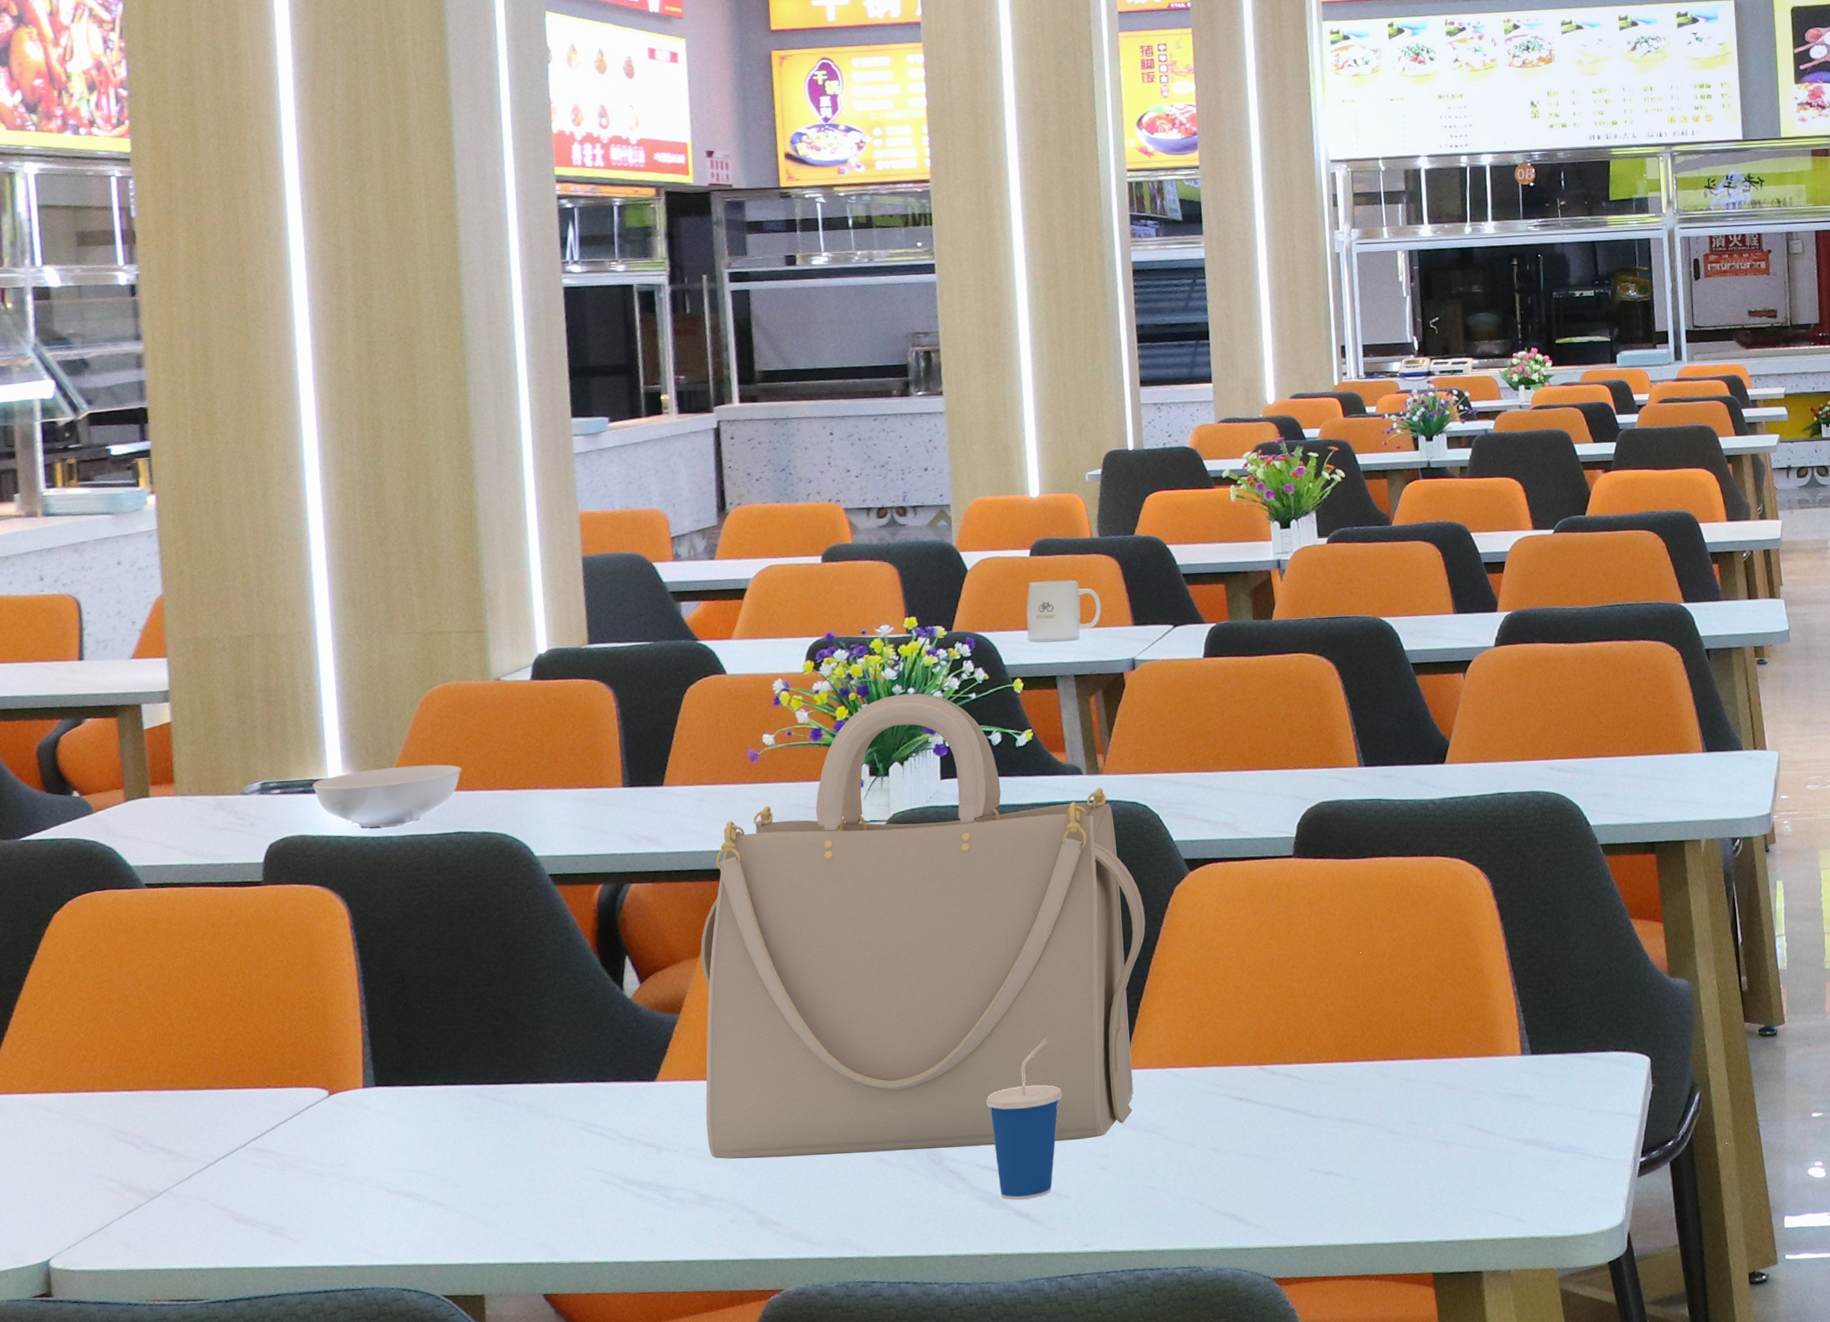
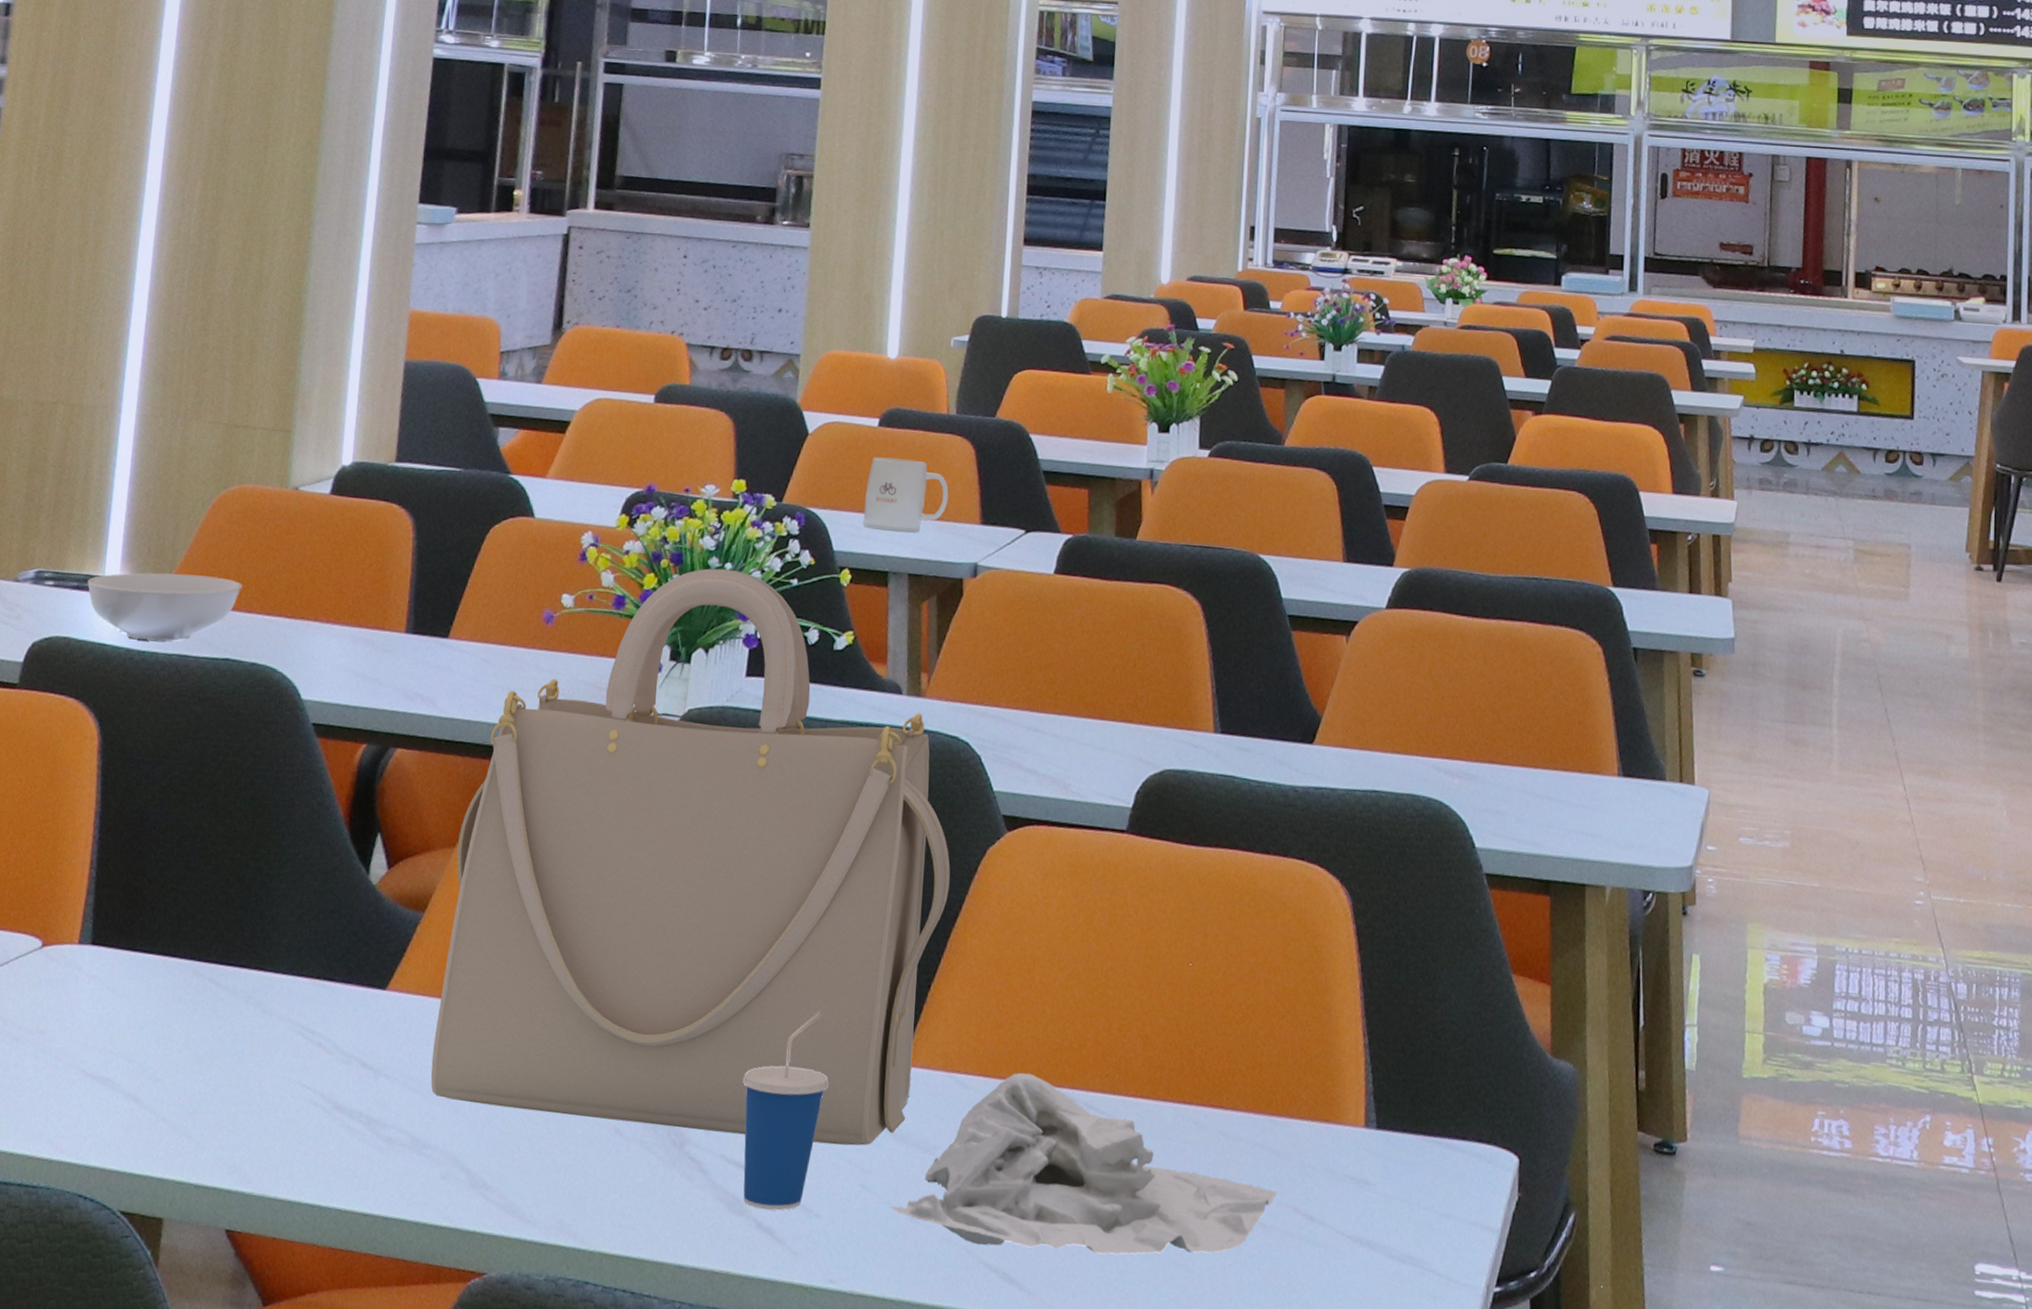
tissue: none [1128,1058,1455,1197] -> present [890,1072,1278,1255]

